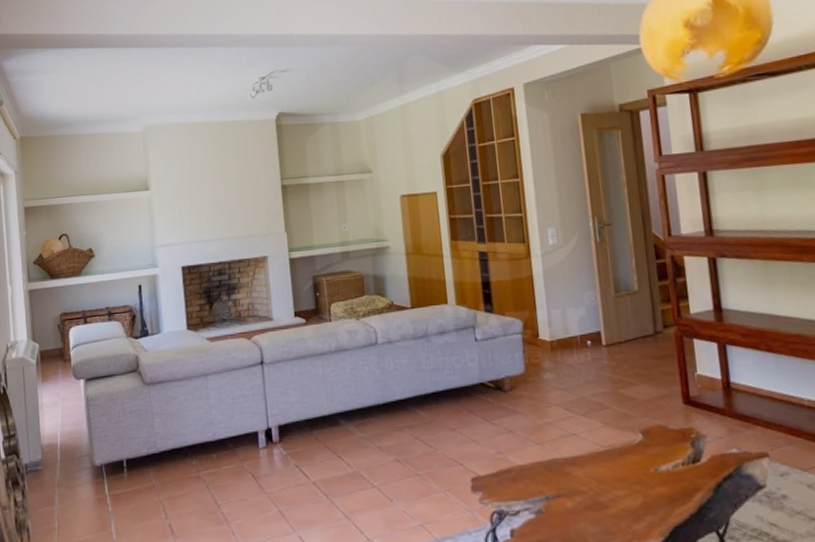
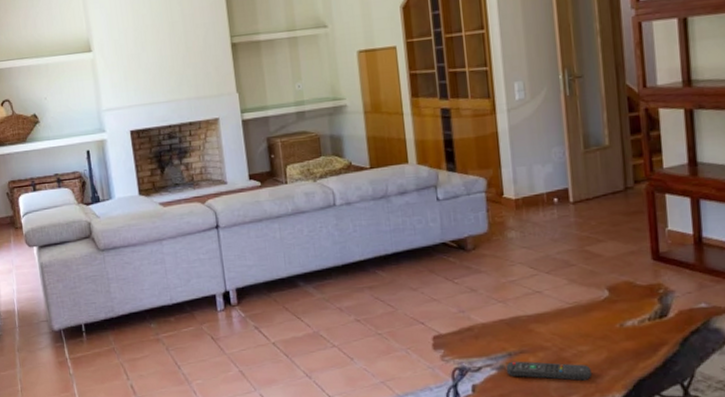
remote control: none [543,505,628,527] -> present [505,361,591,381]

